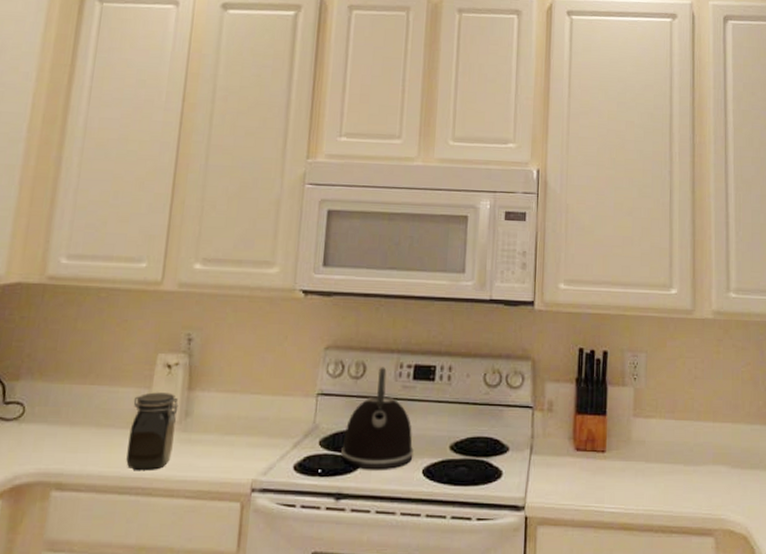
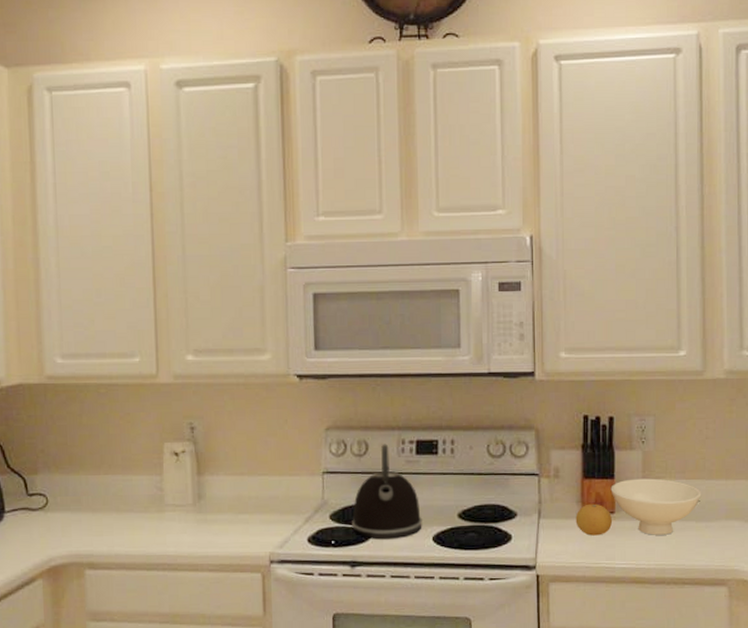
jar: present [126,392,179,472] -> none [147,478,191,550]
fruit: none [566,441,604,476] -> present [575,503,613,536]
bowl: none [602,416,690,478] -> present [610,478,702,535]

